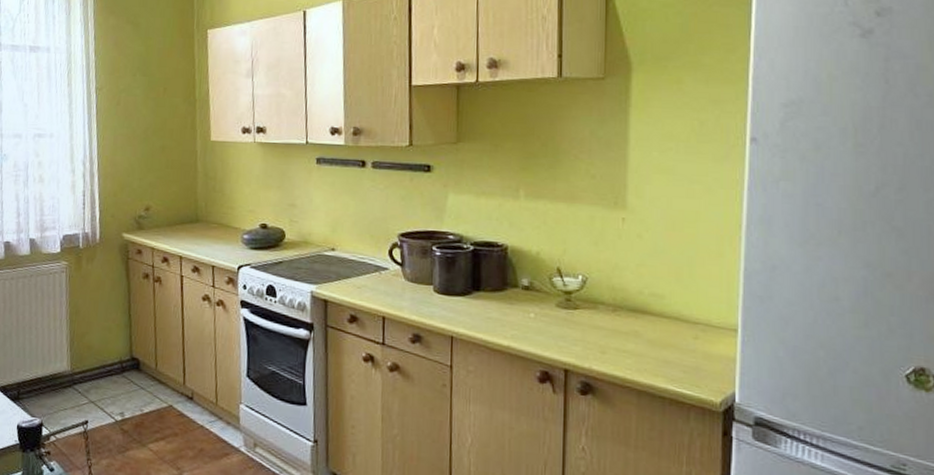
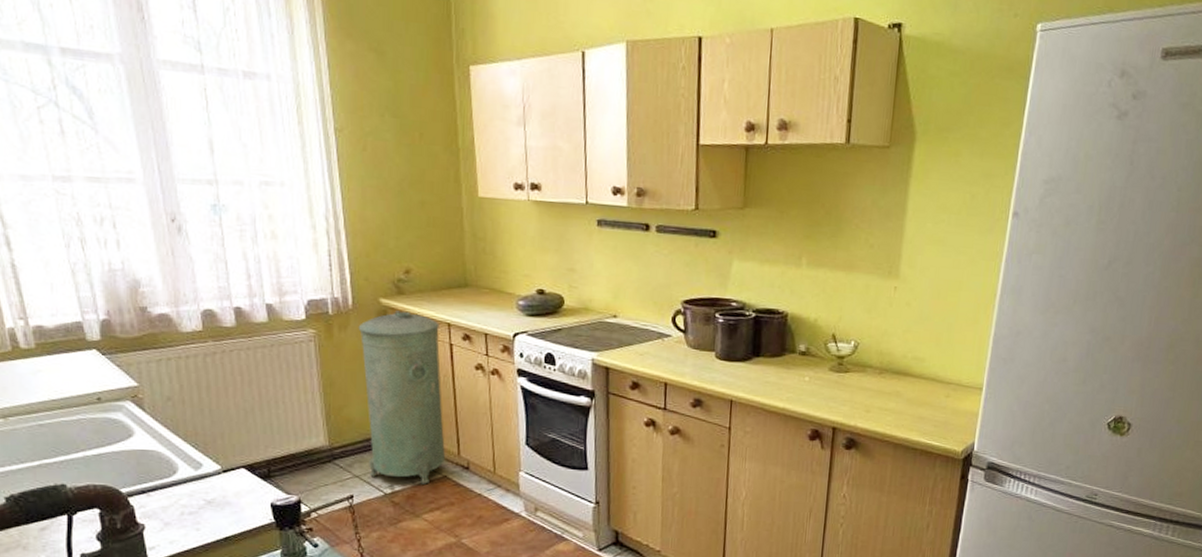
trash can: none [102,244,172,413] -> present [358,310,445,484]

